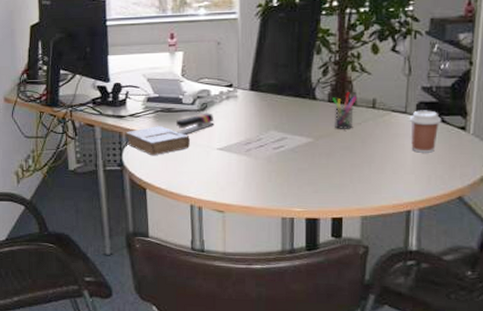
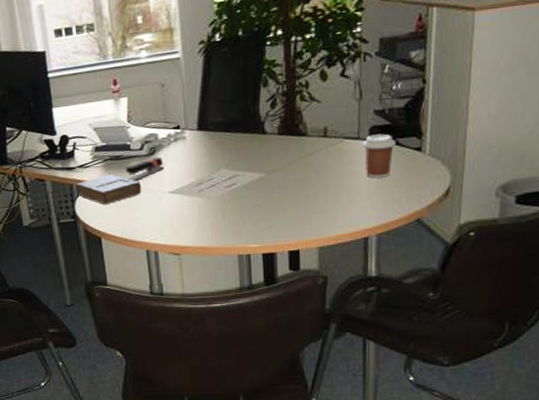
pen holder: present [332,91,357,129] -> none [282,122,307,162]

